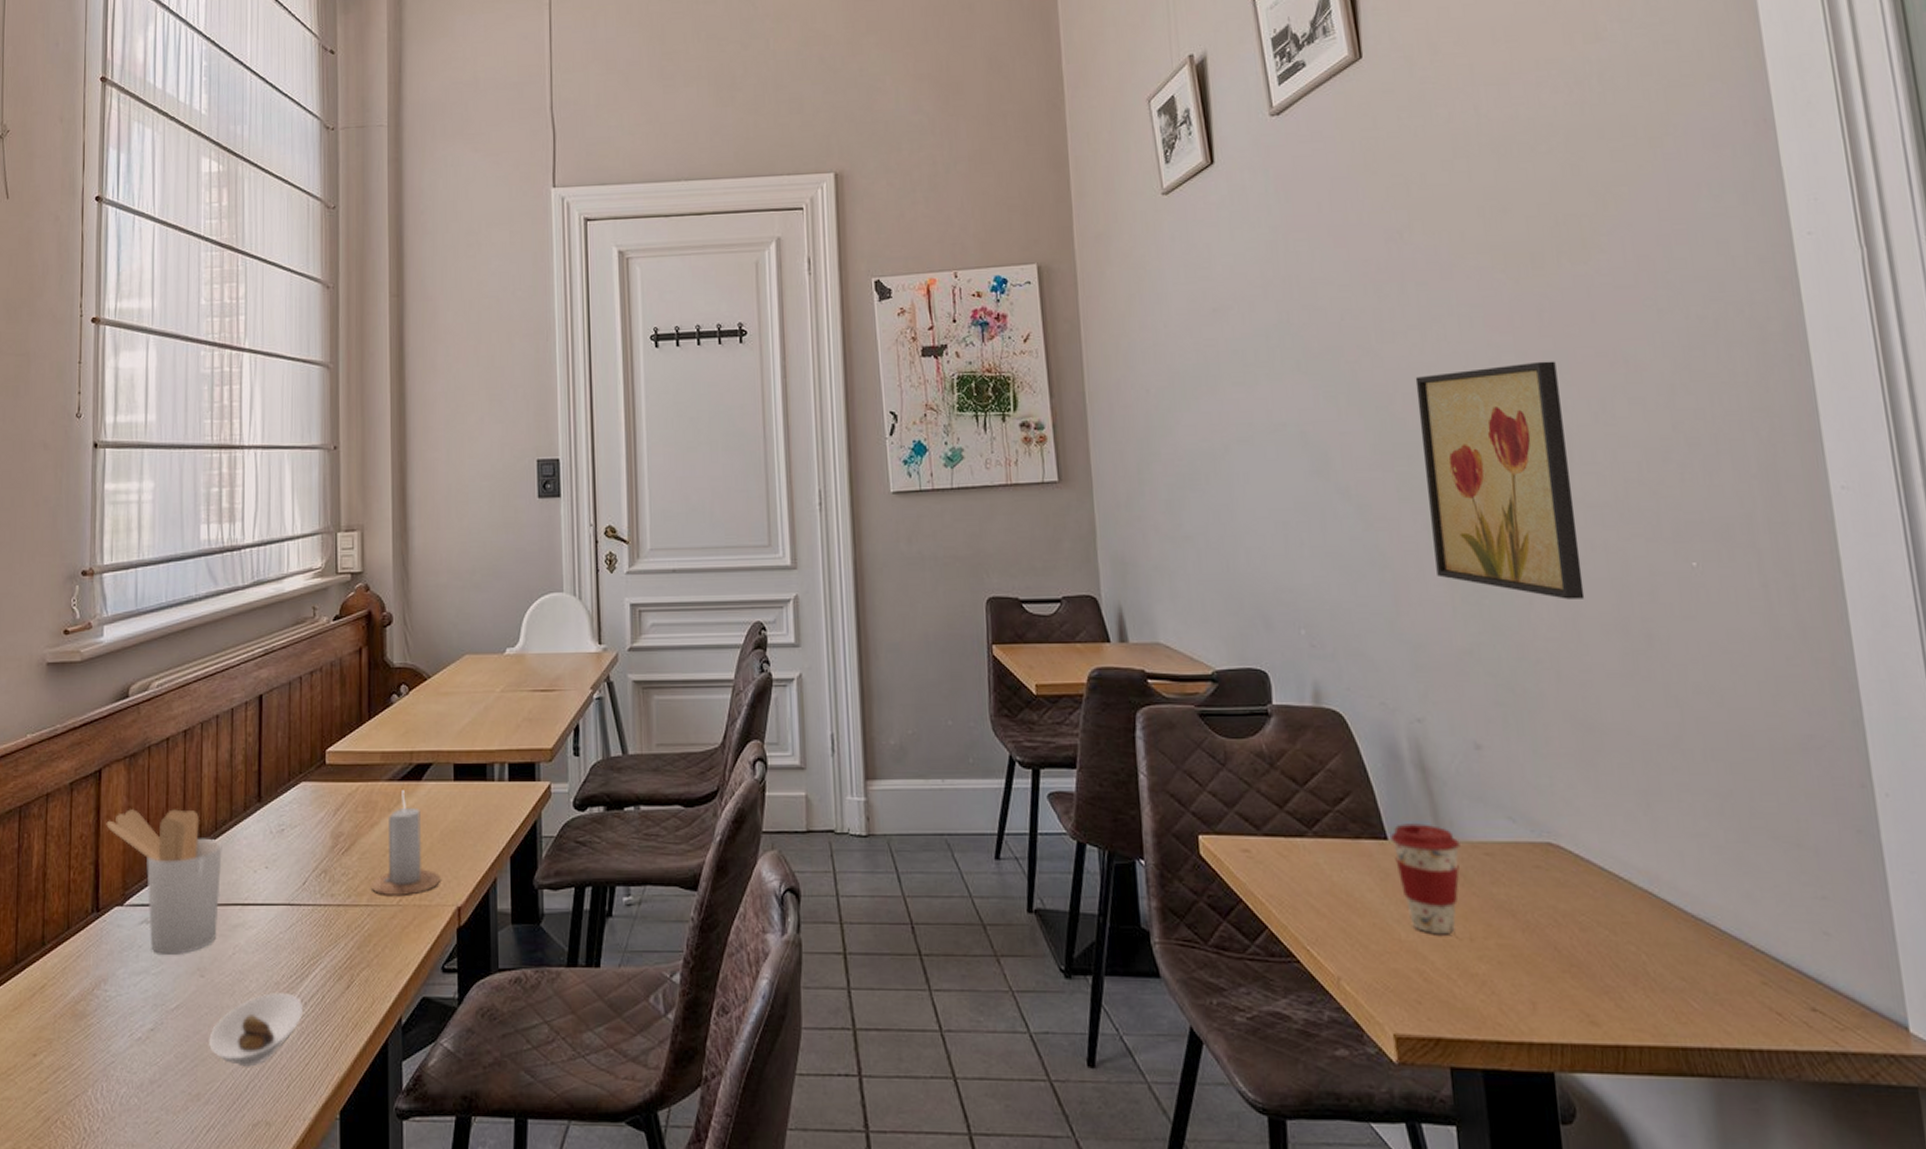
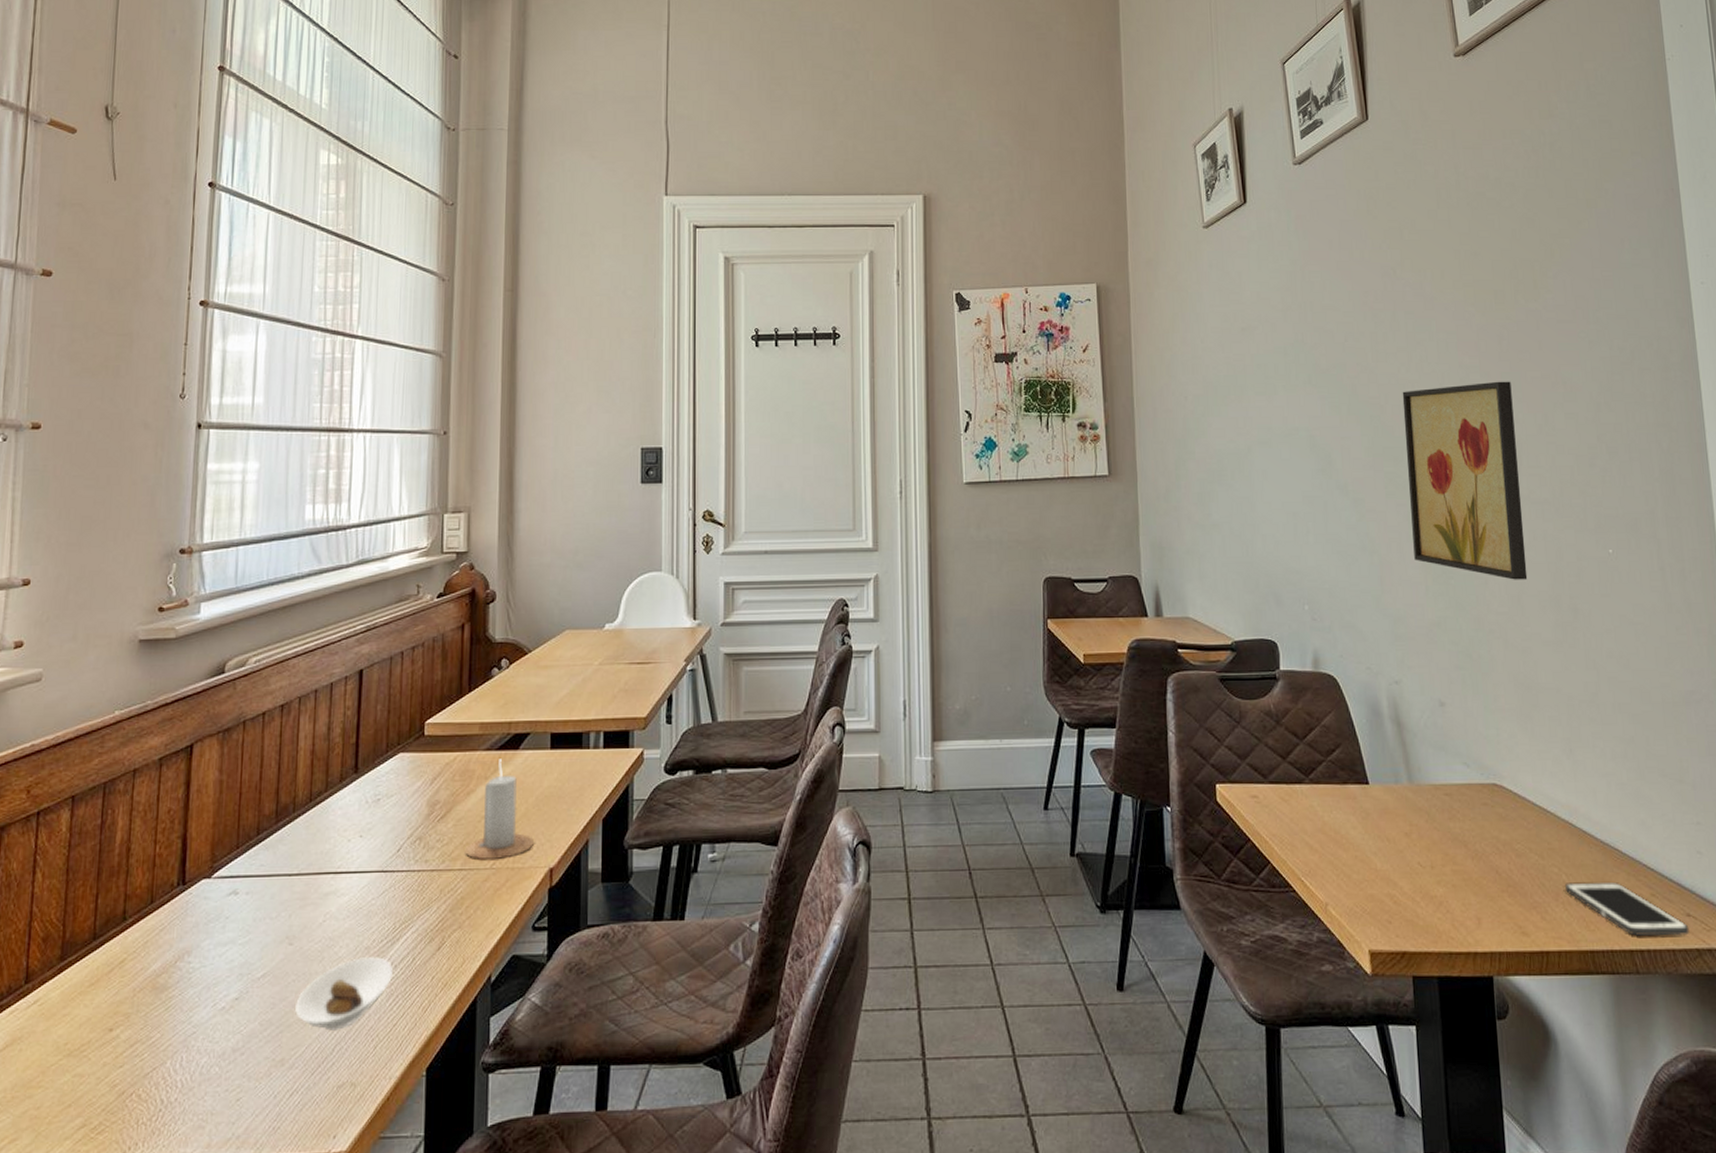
utensil holder: present [106,809,222,954] -> none [196,782,317,924]
coffee cup: present [1390,822,1460,933] -> none [1371,769,1426,863]
cell phone: none [1644,964,1816,1035] -> present [1564,881,1690,936]

